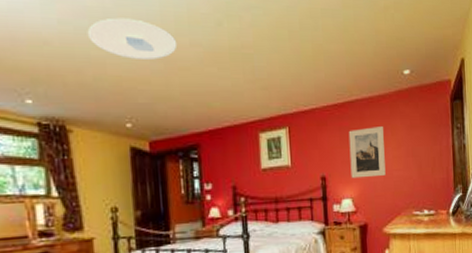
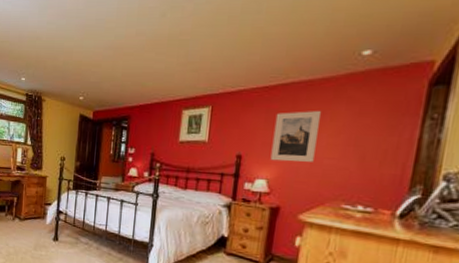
ceiling light: present [87,17,178,60] -> none [64,16,126,48]

